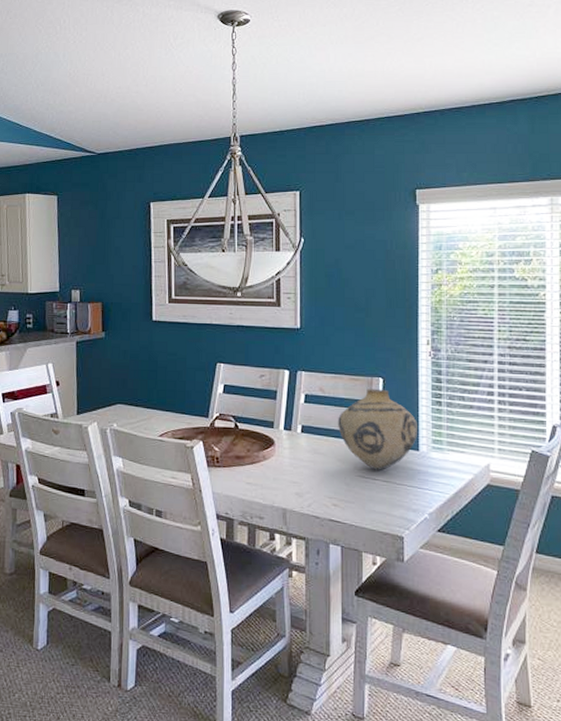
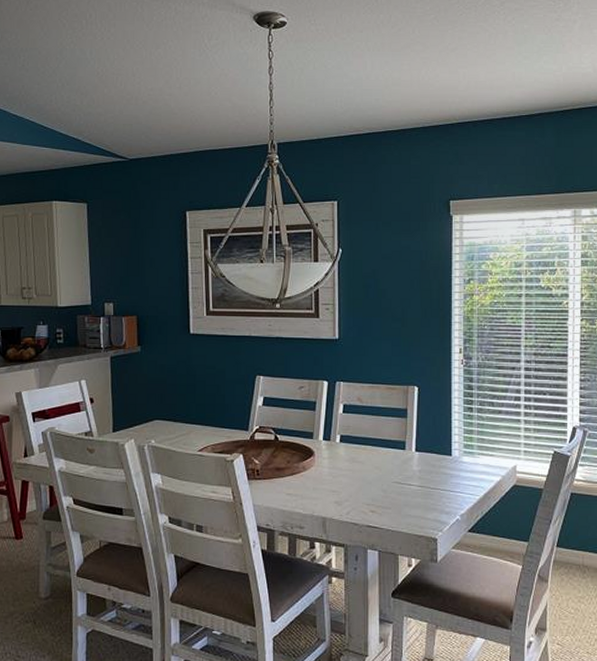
vase: present [338,388,417,470] -> none [375,397,450,476]

